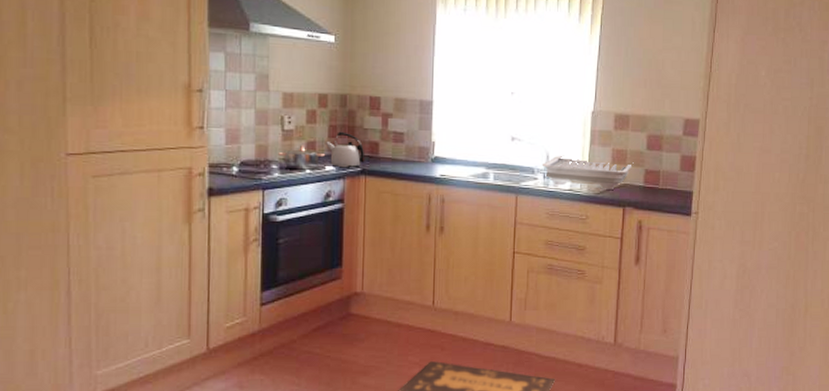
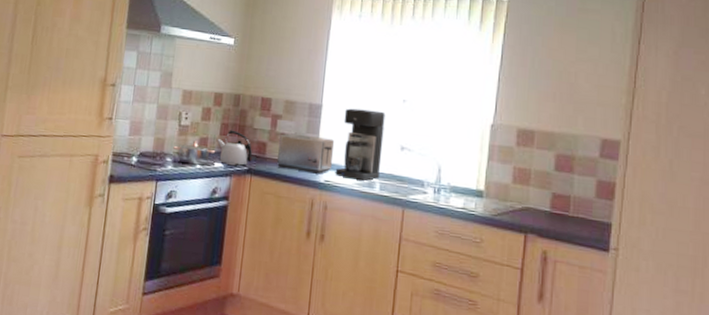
toaster: none [391,131,448,169] -> present [277,133,335,174]
coffee maker: none [450,103,495,172] -> present [335,108,386,181]
dish rack: present [543,155,634,190] -> none [433,169,539,212]

